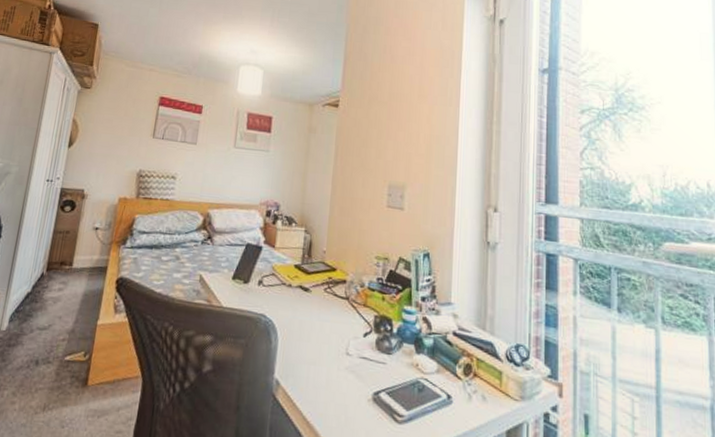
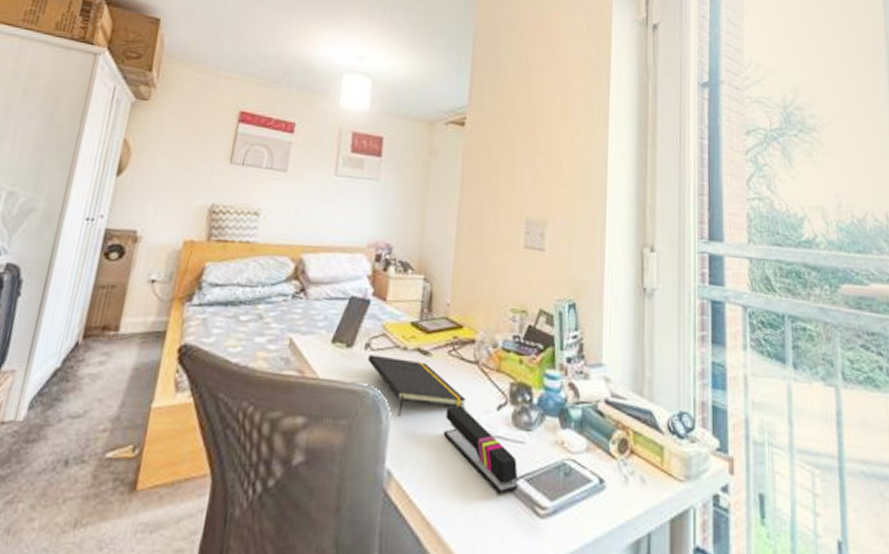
notepad: none [260,289,339,339] -> present [367,354,467,417]
stapler: none [320,331,381,404] -> present [443,405,518,495]

